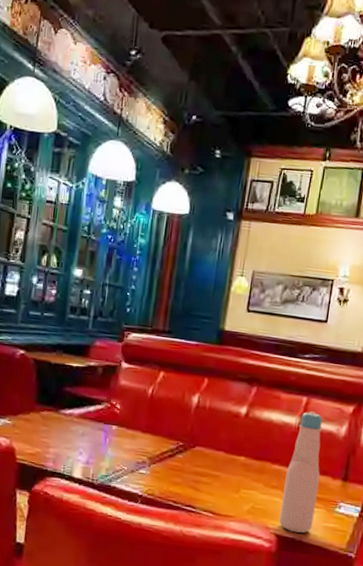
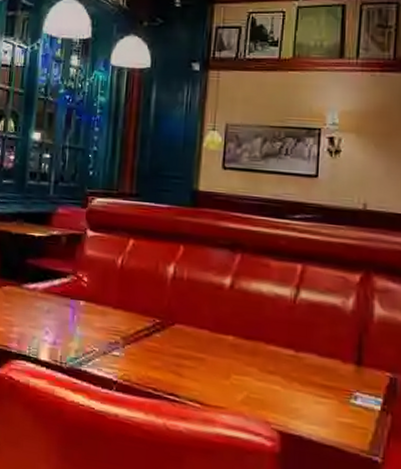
bottle: present [279,411,323,533] -> none [280,281,328,430]

